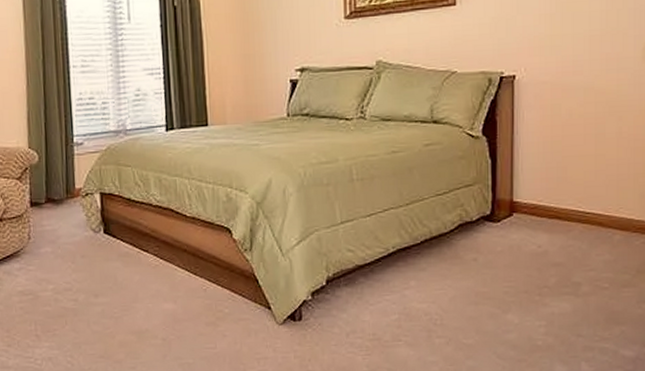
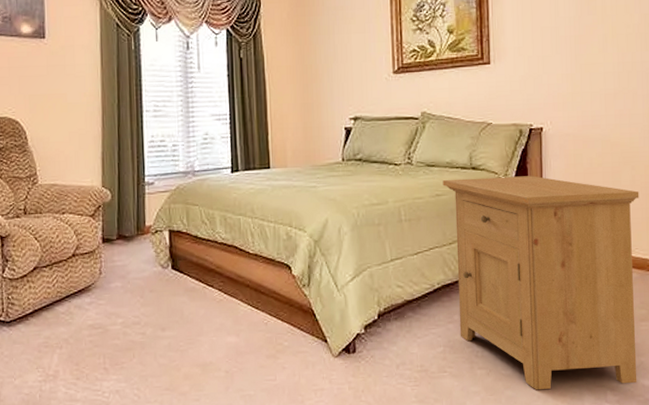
nightstand: none [399,129,626,361] -> present [442,176,639,390]

